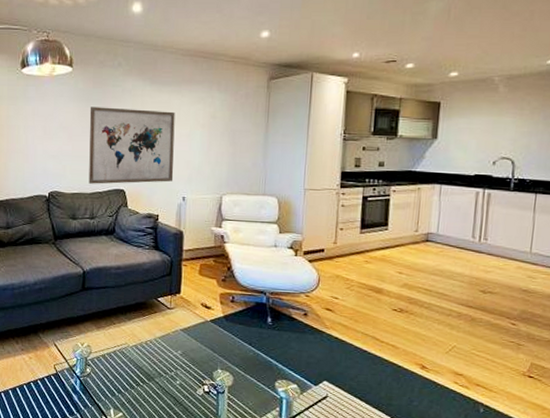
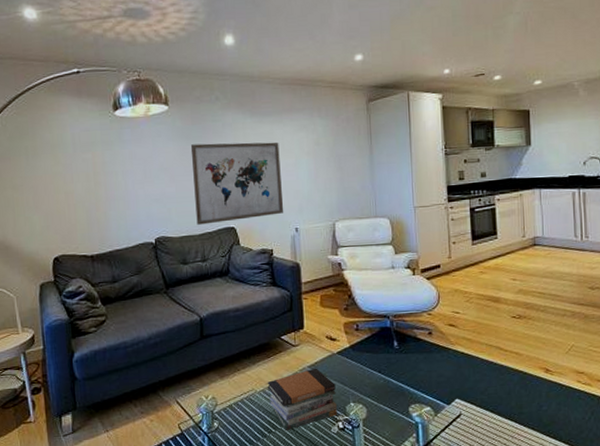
book stack: none [140,332,205,386] -> present [267,368,337,430]

